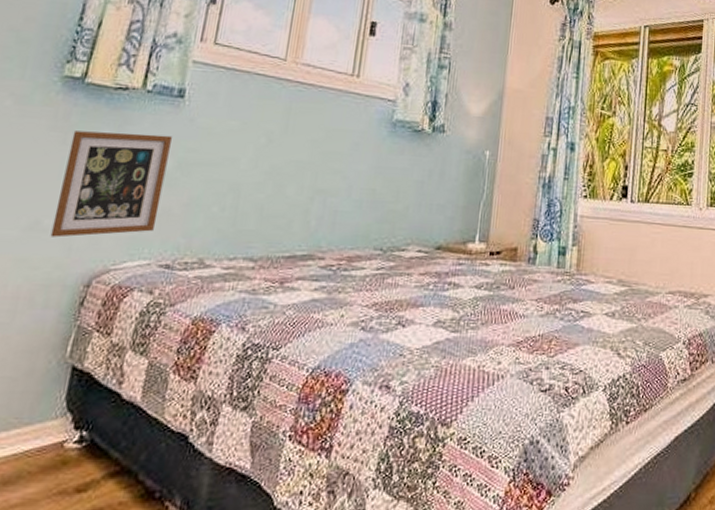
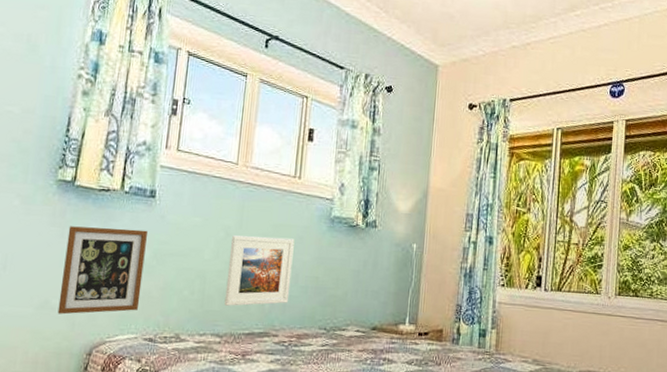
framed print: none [261,141,349,224] -> present [224,235,295,306]

